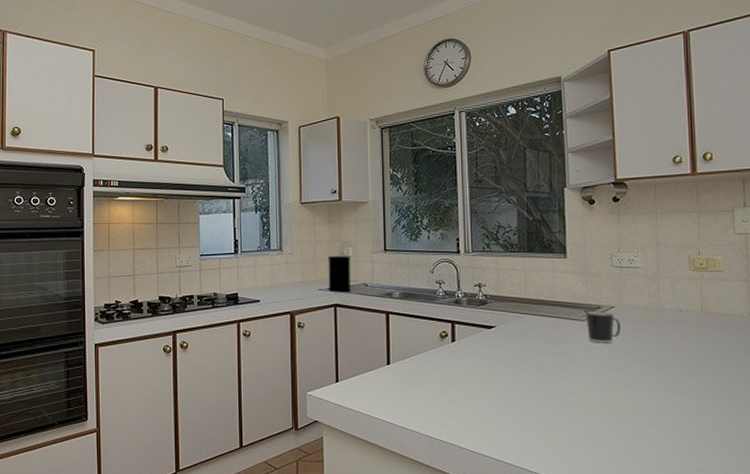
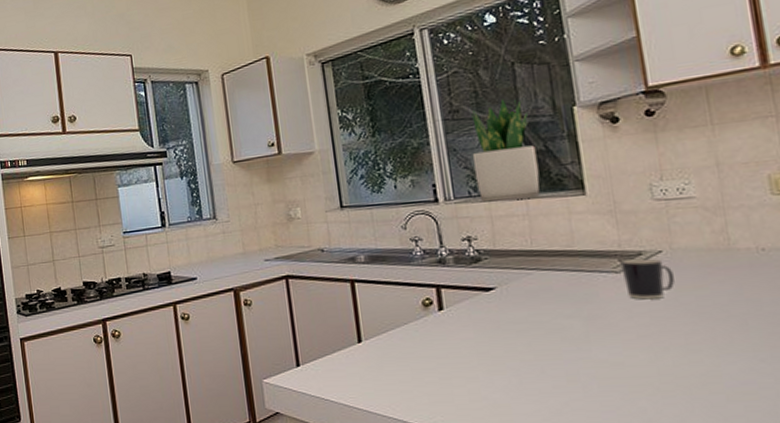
canister: present [328,255,351,293] -> none [271,217,304,263]
planter: none [488,175,536,258] -> present [471,99,540,202]

